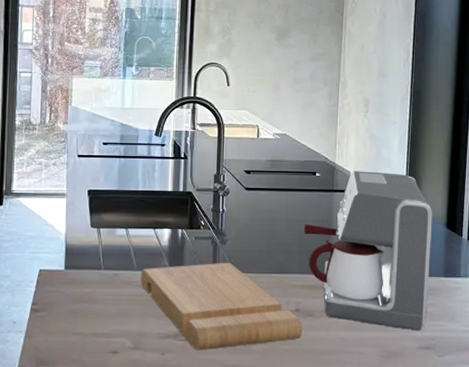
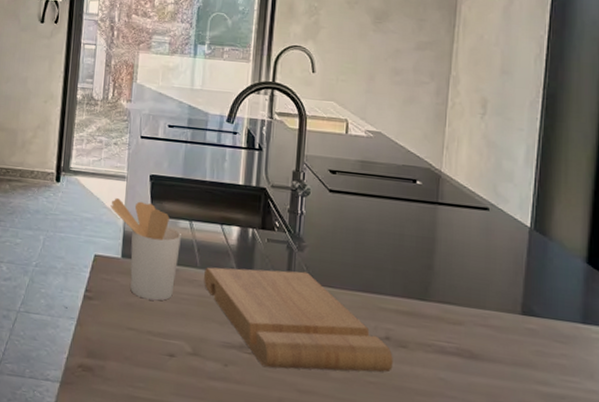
utensil holder: none [52,215,119,305] -> present [110,198,181,301]
coffee maker: present [303,171,432,331] -> none [398,182,568,385]

